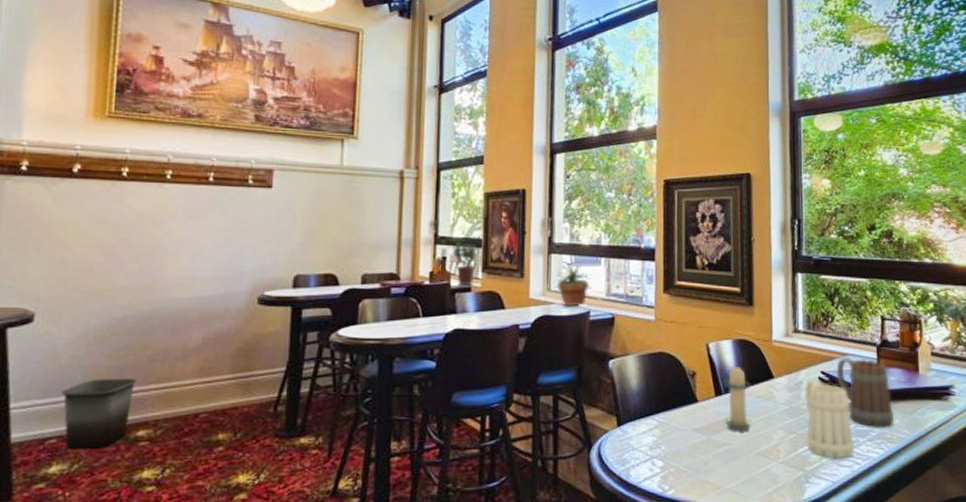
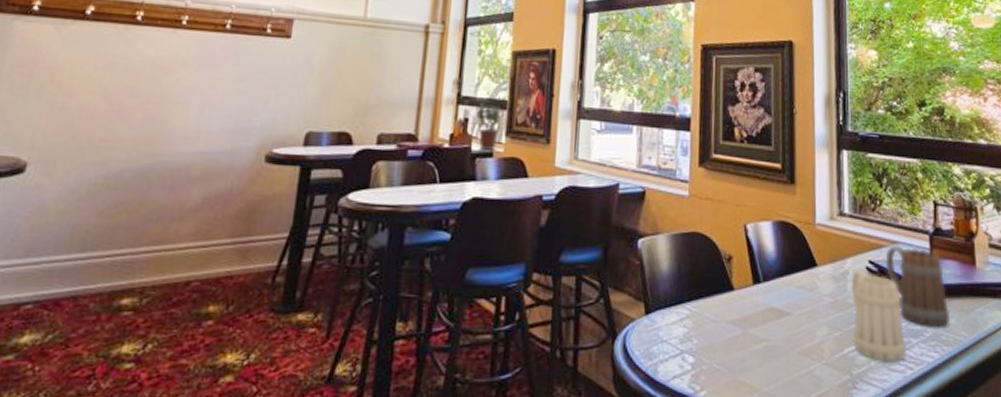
waste bin: present [62,377,137,450] -> none [41,238,128,318]
potted plant: present [555,263,592,307] -> none [582,131,622,178]
candle: present [724,363,751,431] -> none [763,247,792,326]

